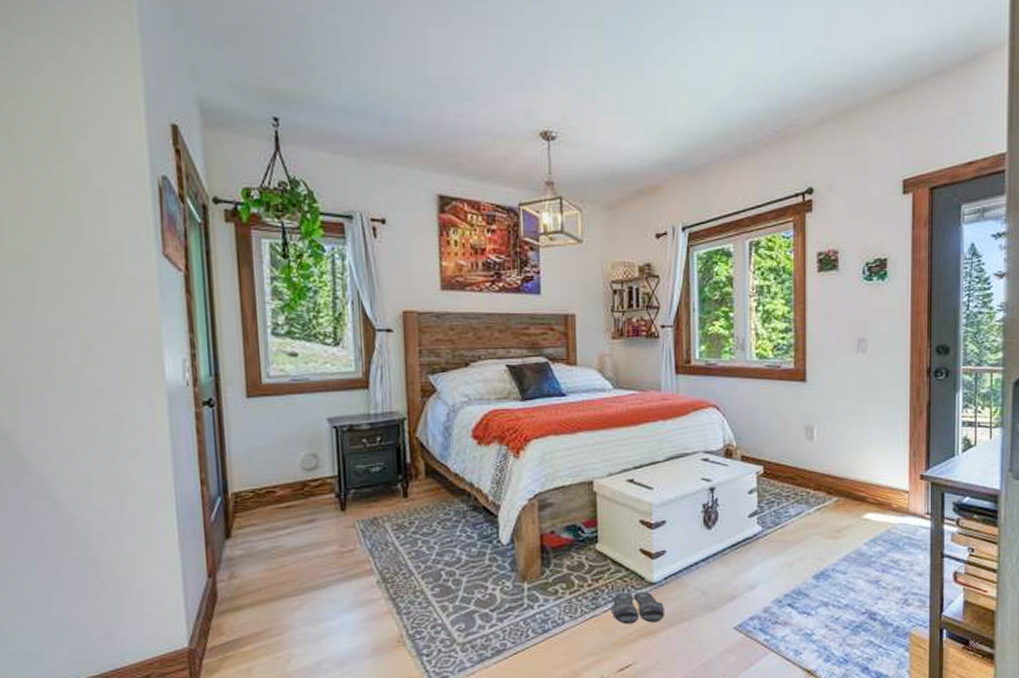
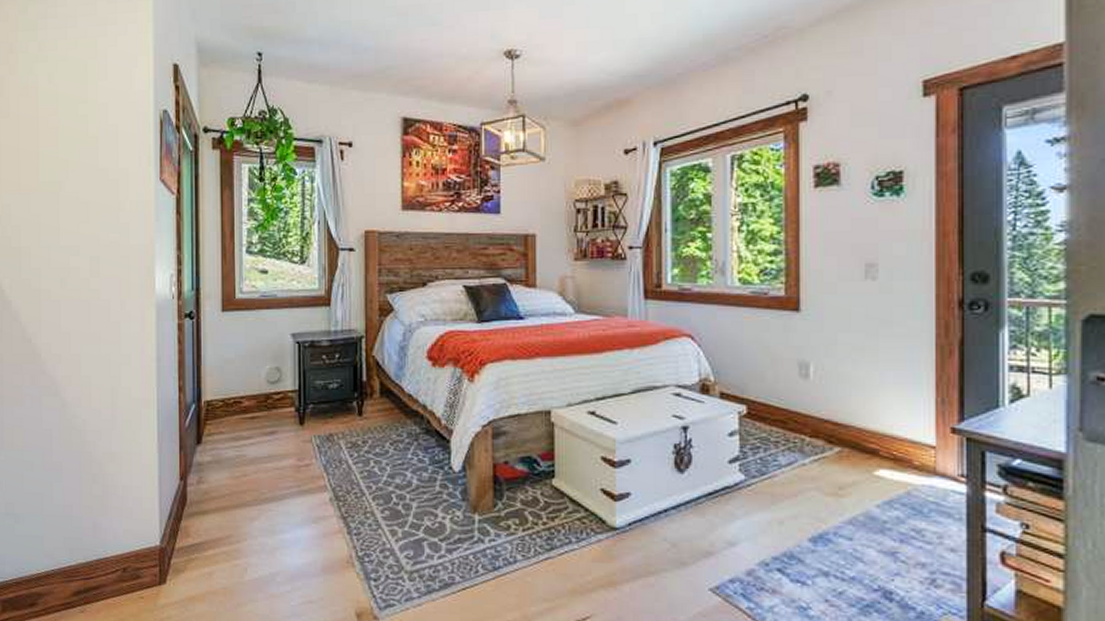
slippers: present [610,591,664,624] -> none [567,535,628,573]

